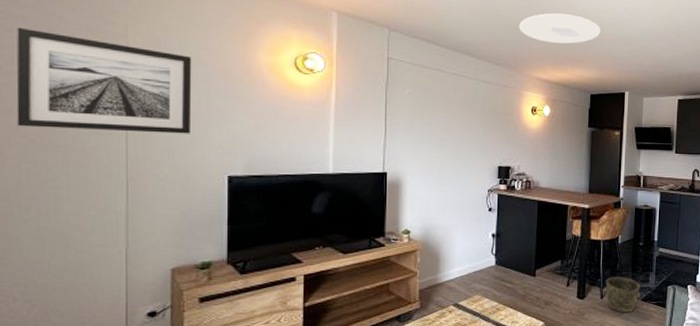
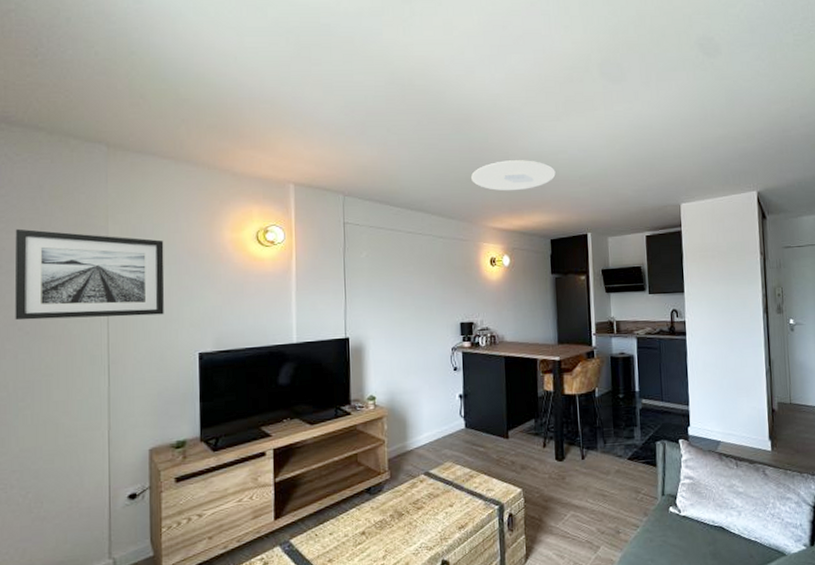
bucket: present [602,276,641,313] -> none [582,433,626,474]

